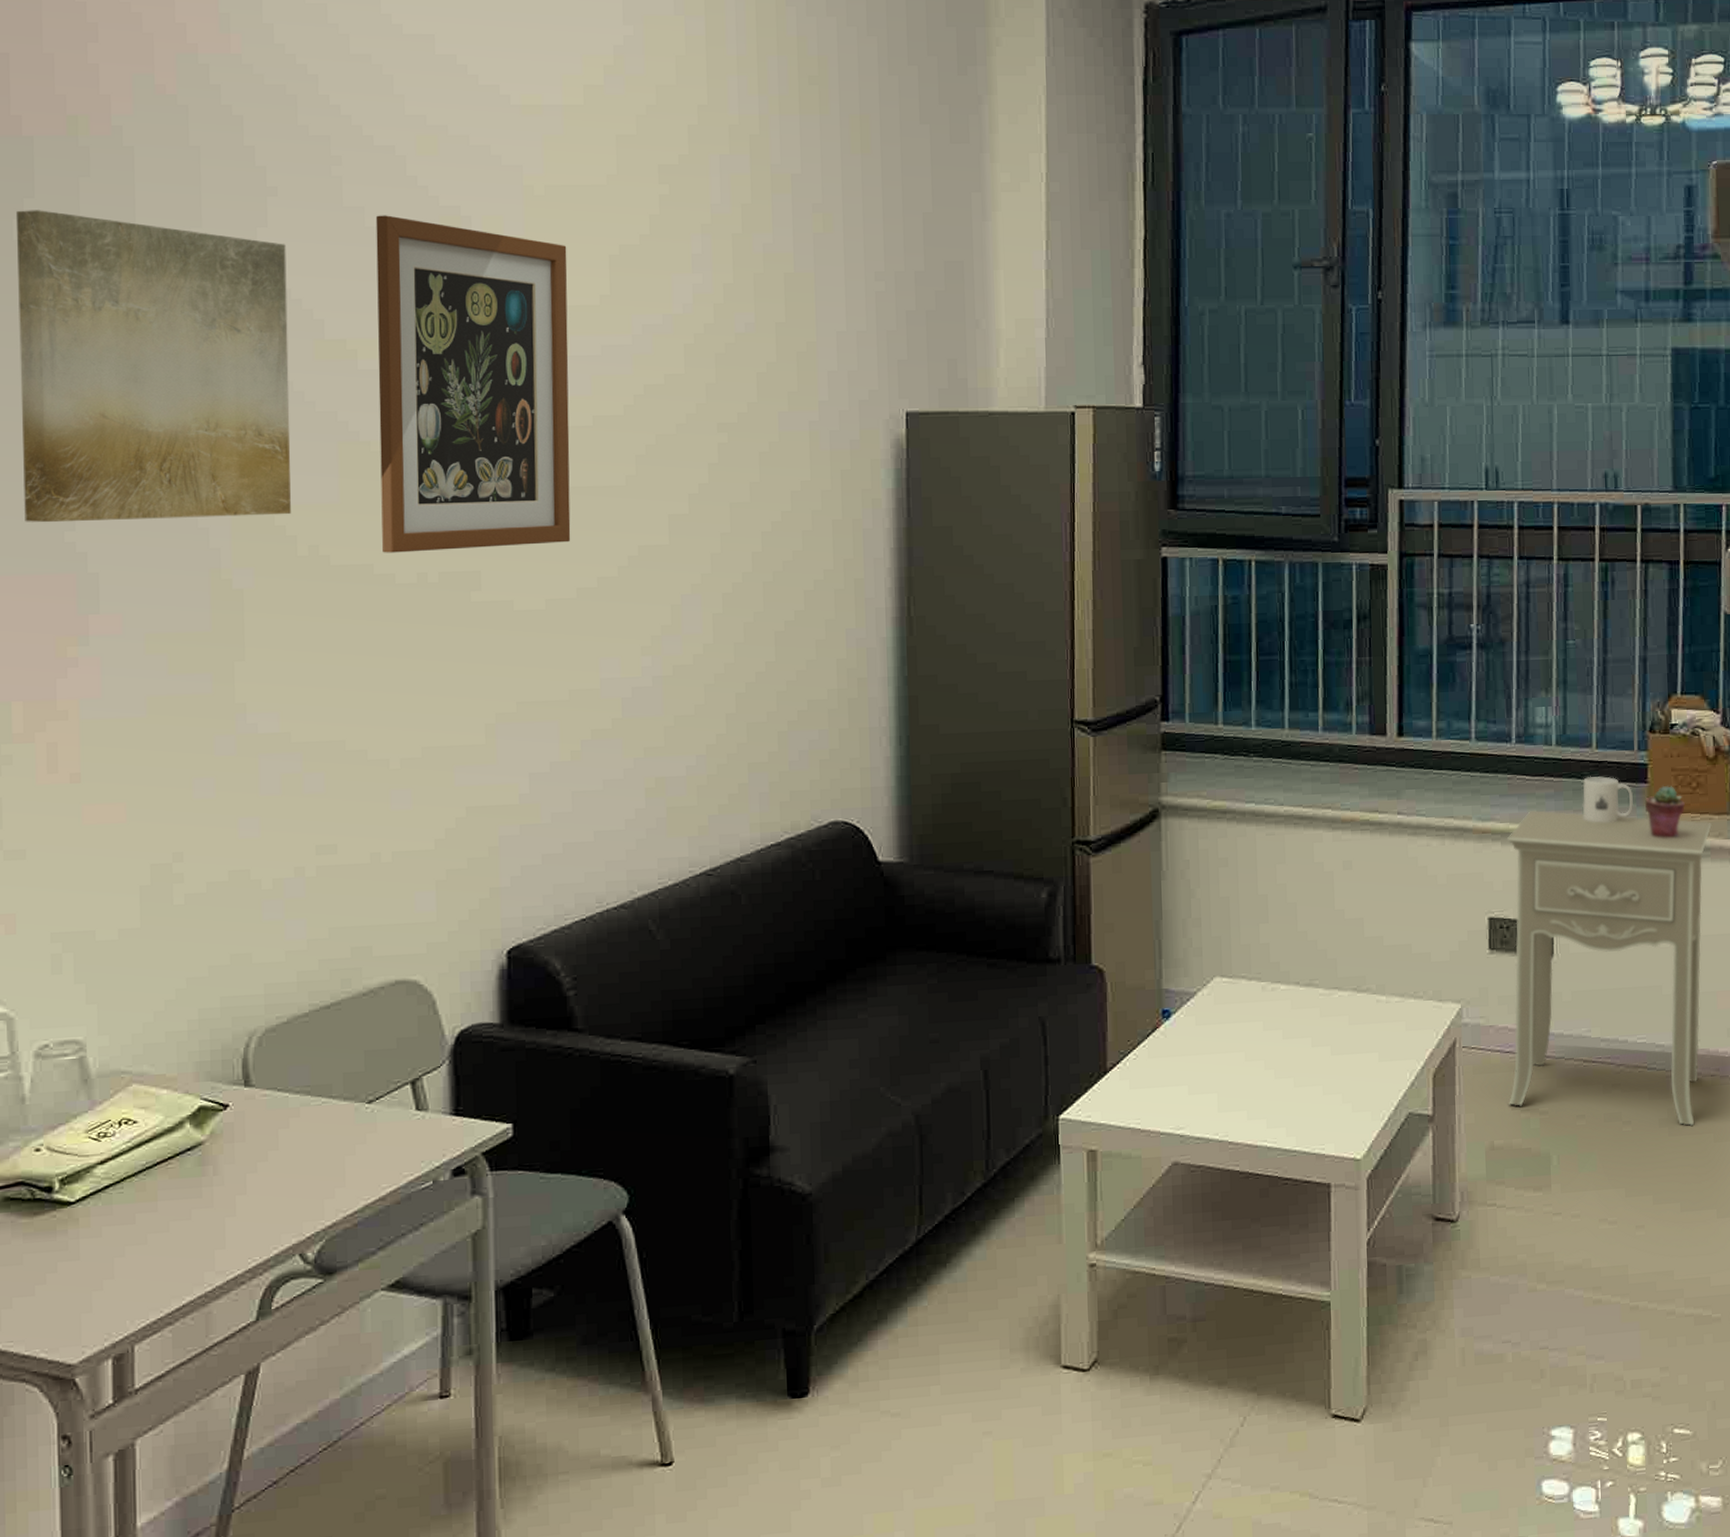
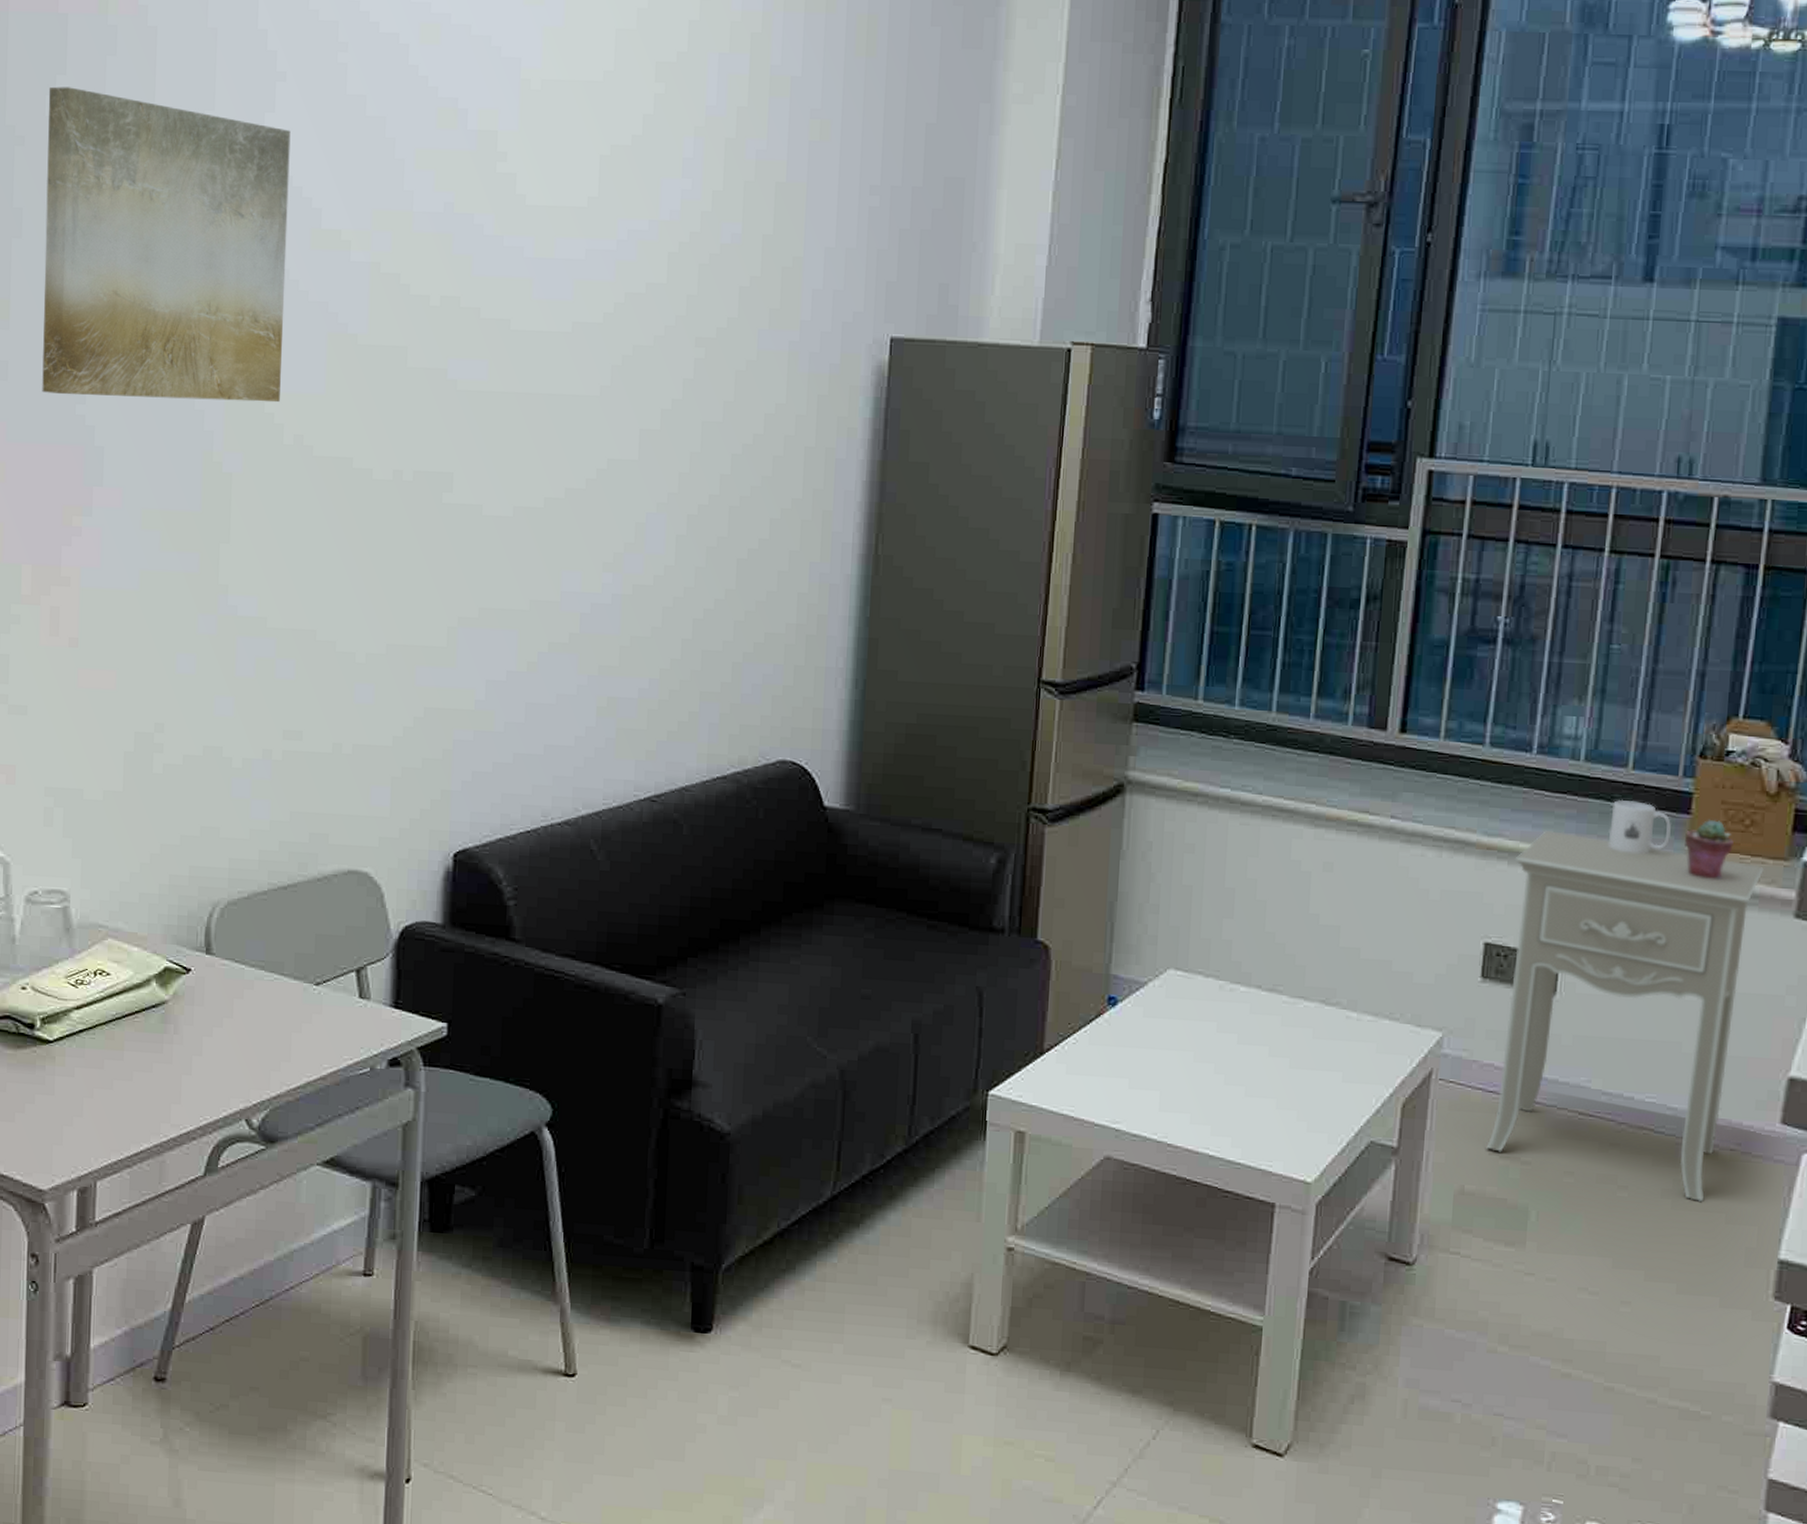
wall art: present [375,215,571,553] -> none [362,104,559,450]

